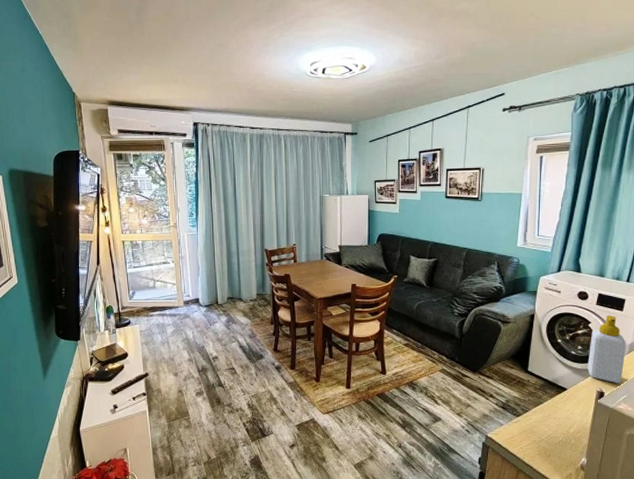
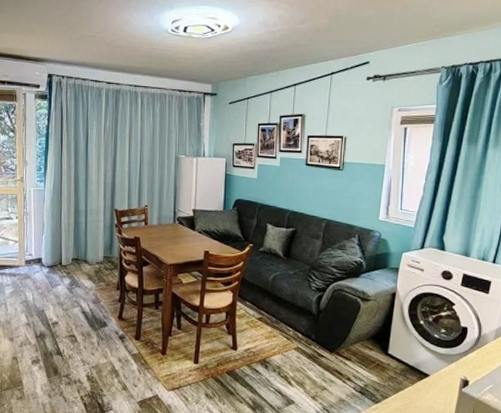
soap bottle: present [588,315,627,384] -> none [451,297,493,372]

